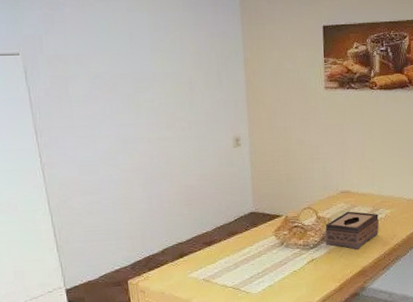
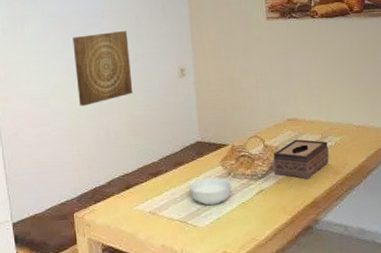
wall art: none [121,97,187,174] -> present [72,31,133,106]
cereal bowl: none [243,246,284,274] -> present [189,177,232,206]

